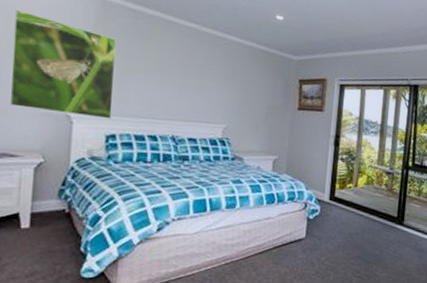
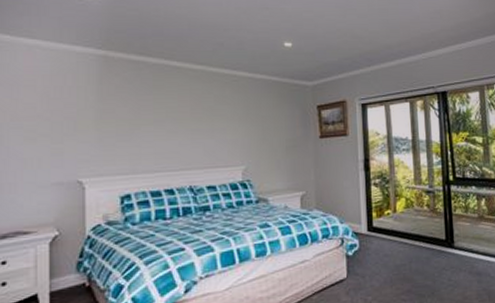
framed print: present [9,9,117,119] -> none [17,80,124,180]

